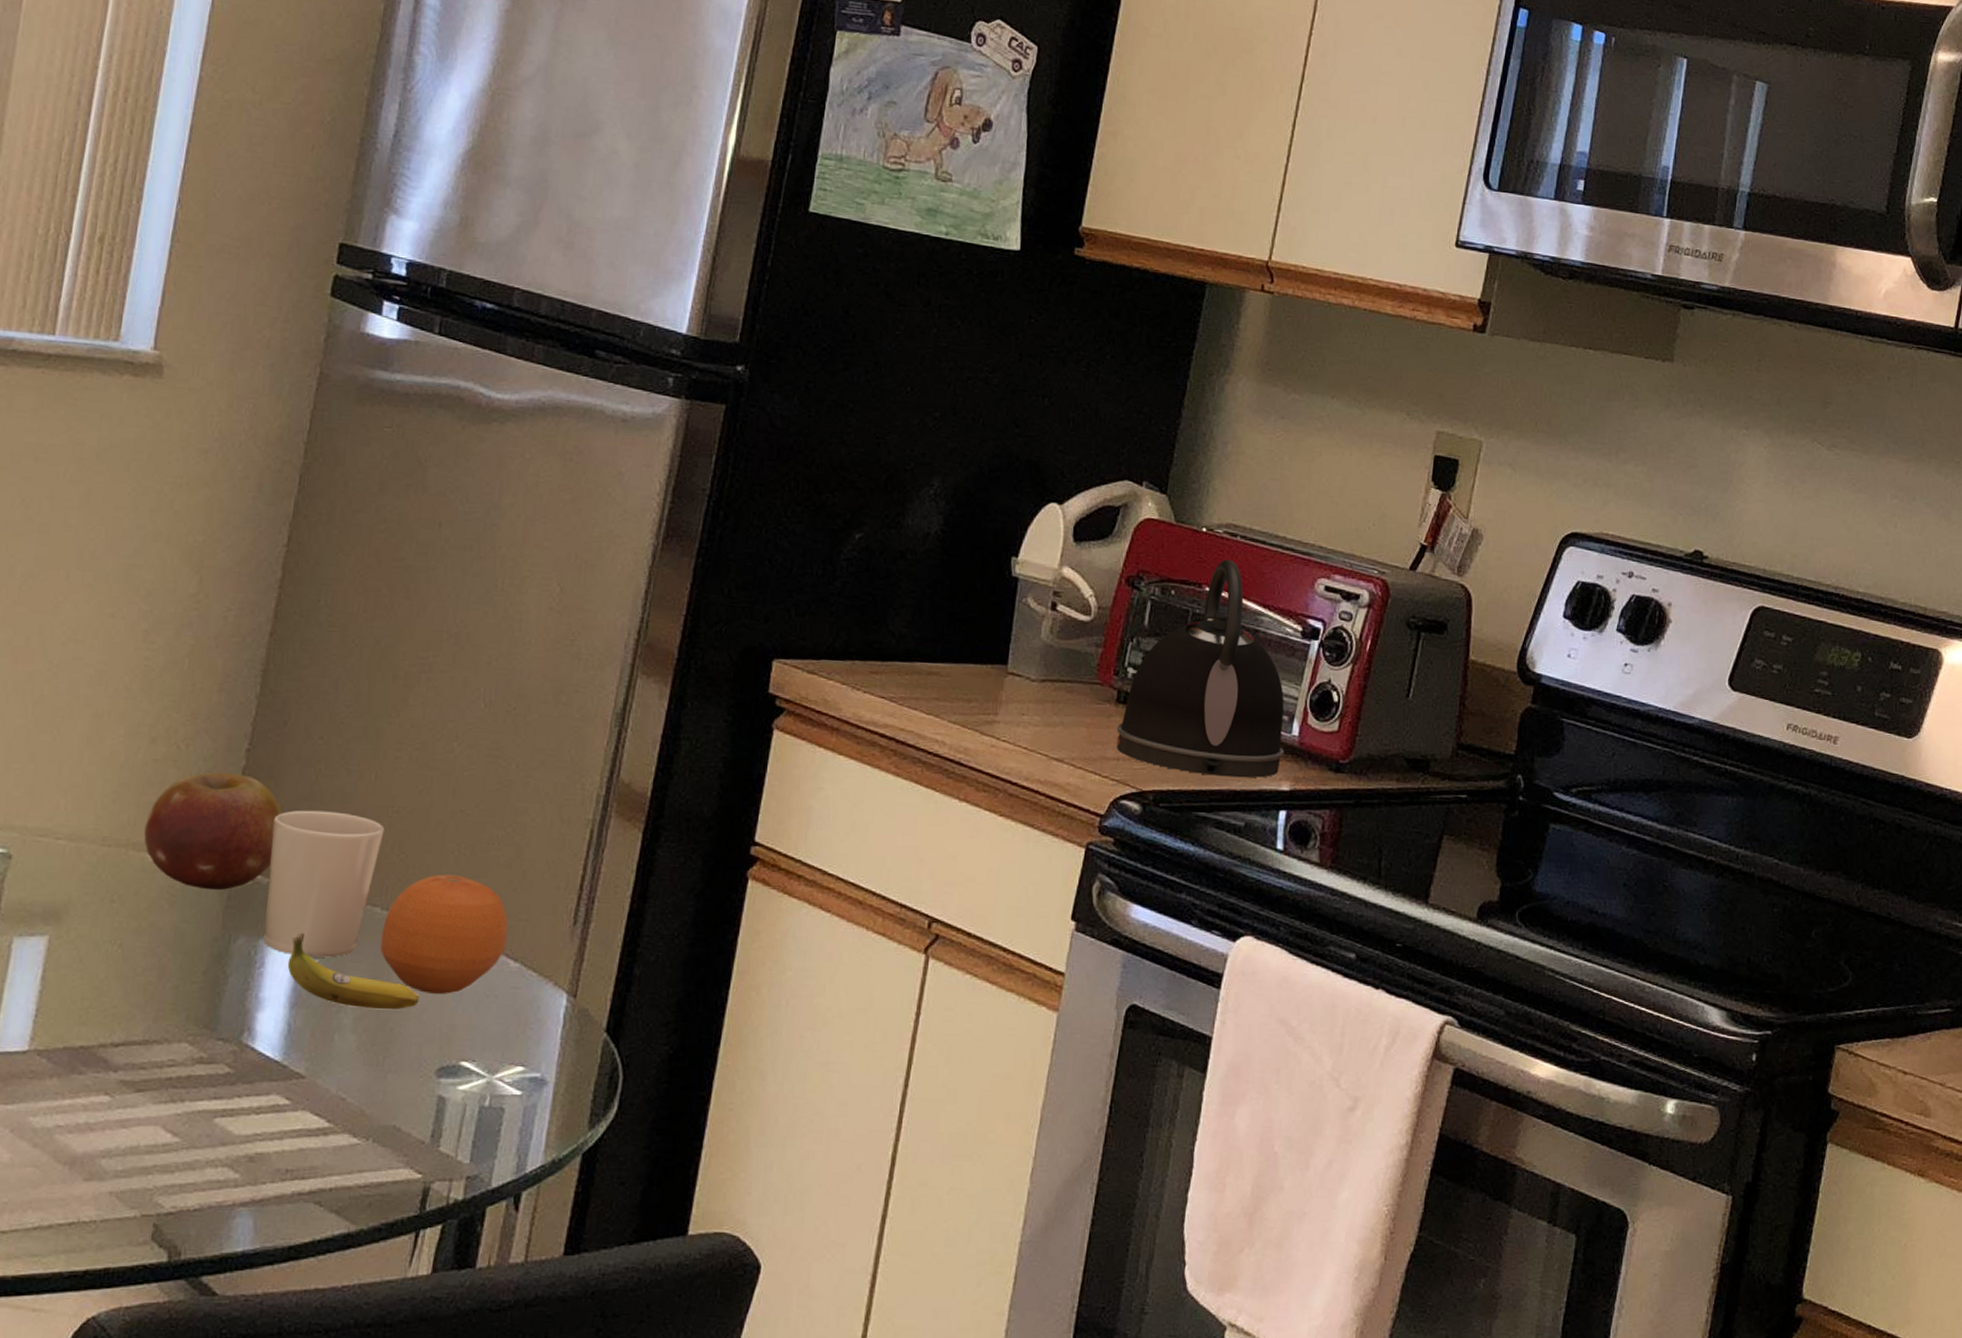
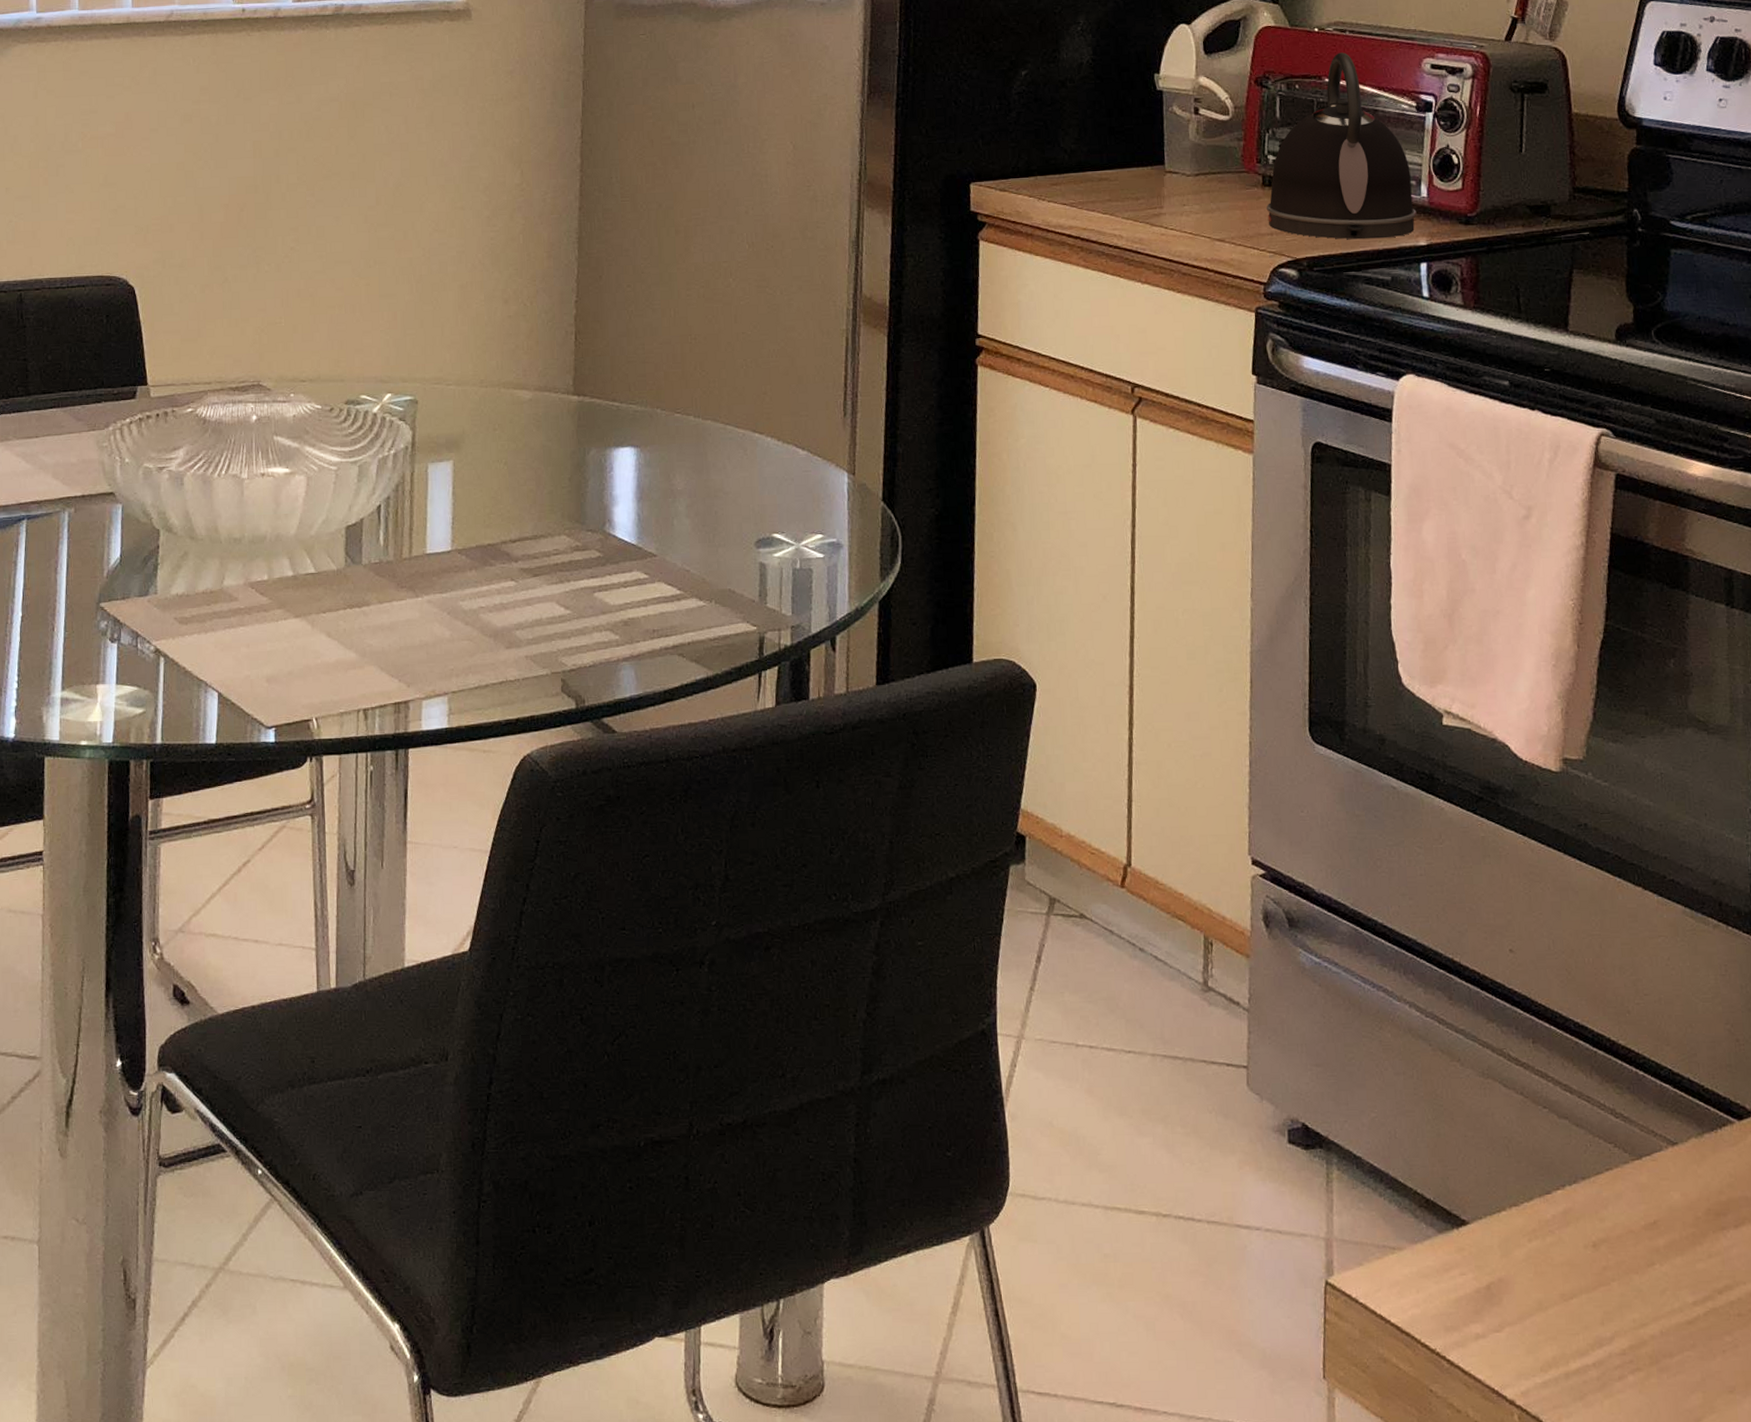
fruit: present [144,772,282,890] -> none [510,320,608,414]
mug: present [263,810,385,958] -> none [603,343,688,460]
fruit: present [287,932,420,1010] -> none [630,441,734,498]
fruit: present [380,874,508,994] -> none [697,384,794,481]

